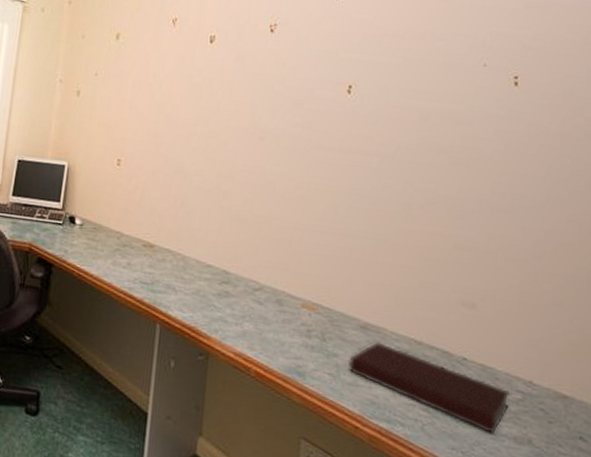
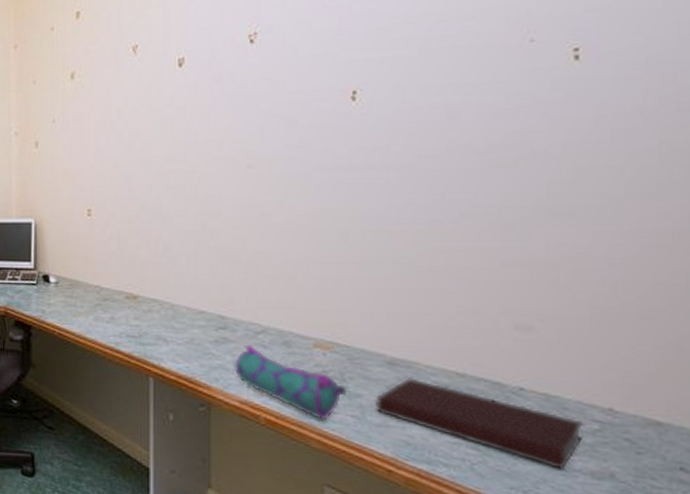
pencil case: none [232,300,327,377] -> present [234,344,348,421]

